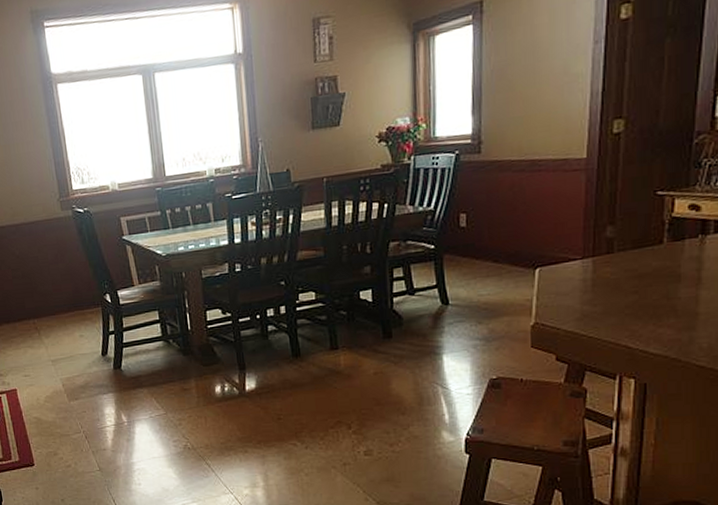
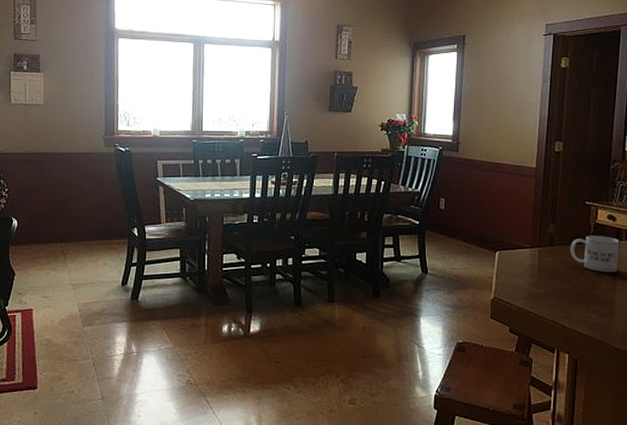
mug: none [636,231,706,277] -> present [570,235,620,272]

